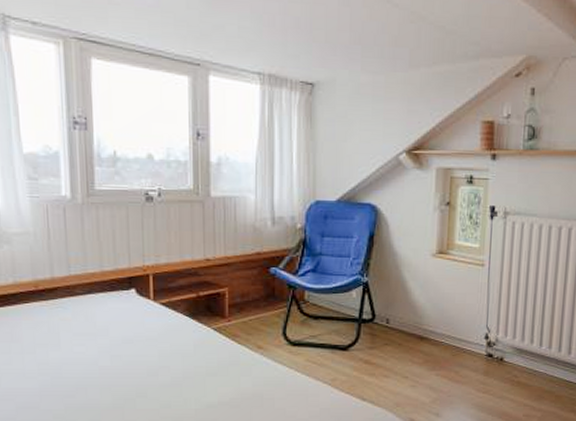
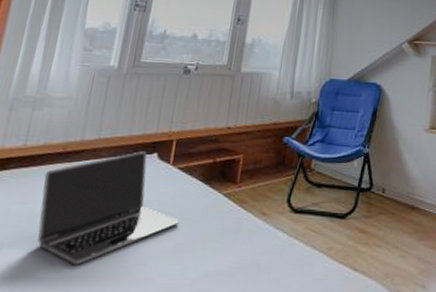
laptop: none [23,286,171,398] -> present [37,150,179,265]

